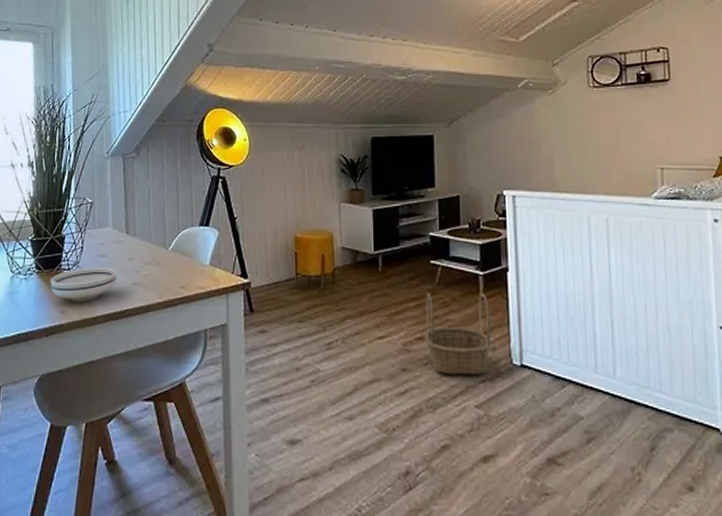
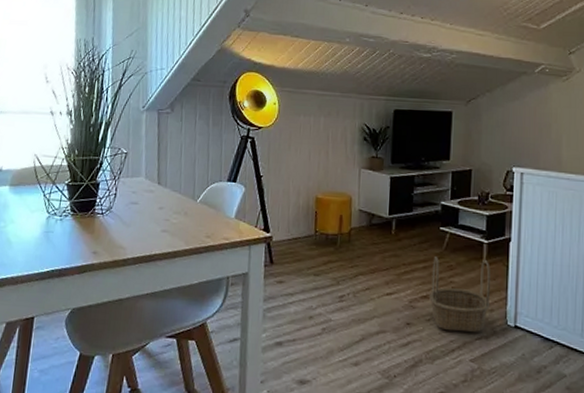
bowl: present [50,267,118,302] -> none [84,212,148,245]

